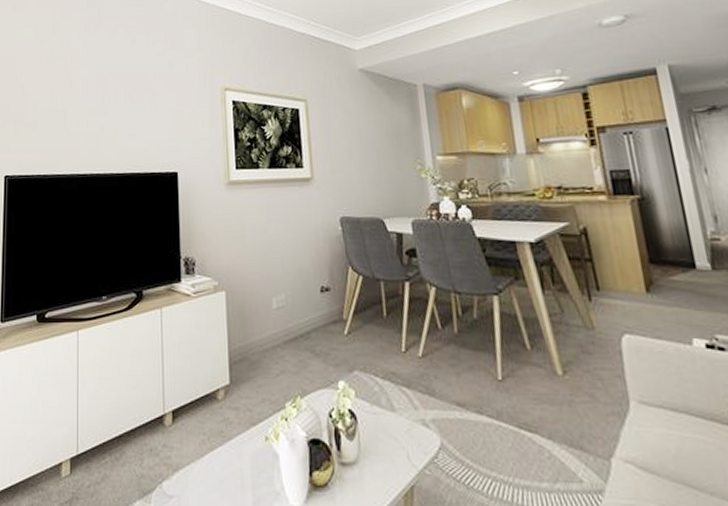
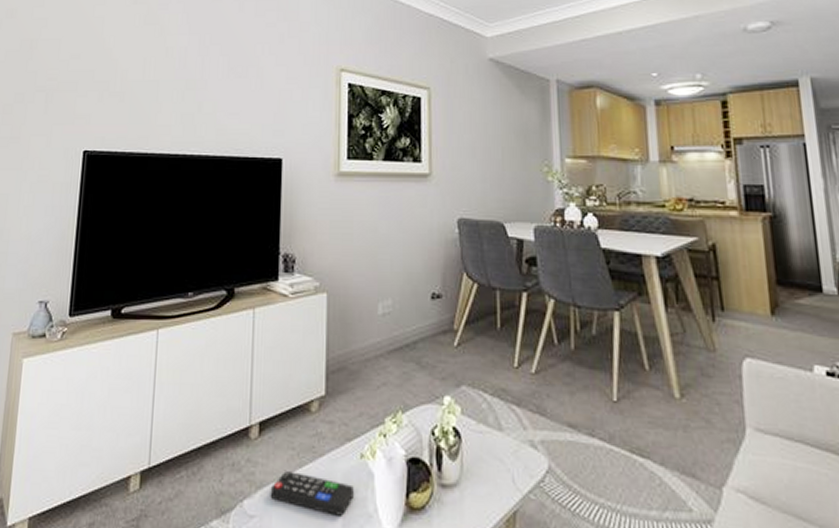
remote control: none [185,455,261,494] -> present [270,471,354,516]

